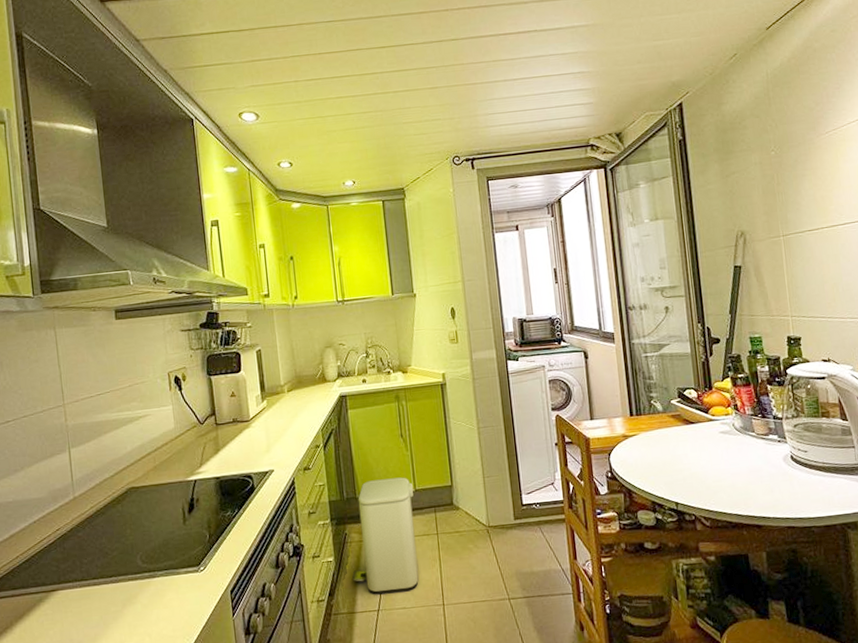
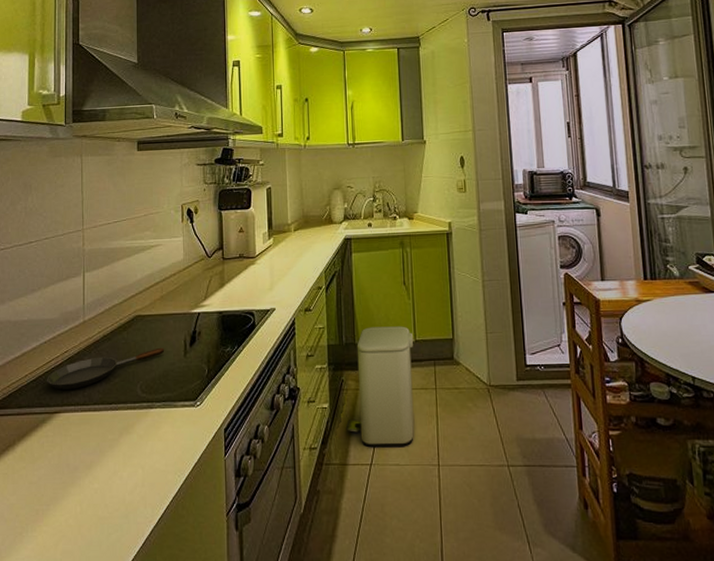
frying pan: none [39,517,163,568] -> present [46,347,165,390]

